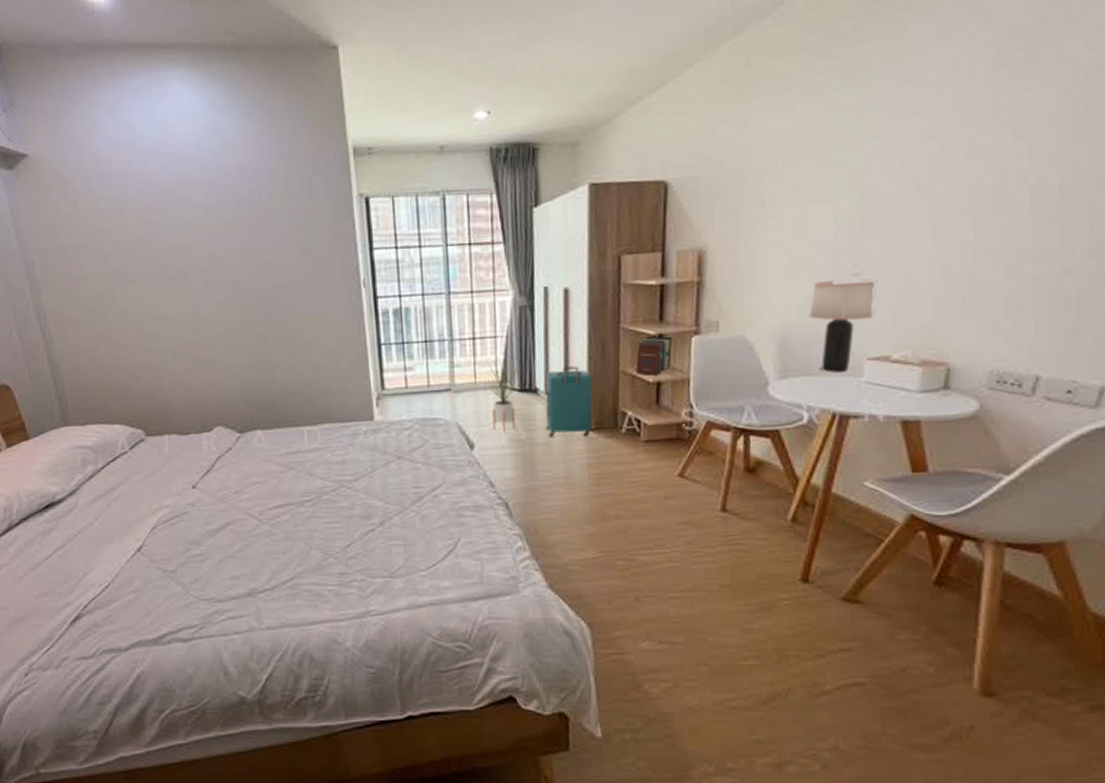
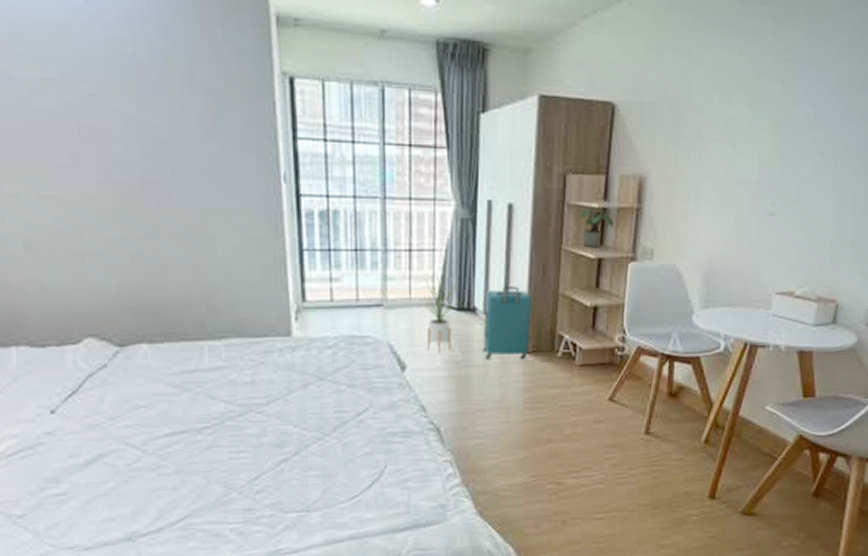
books: present [635,335,673,375] -> none [574,259,611,299]
potted plant: none [637,282,674,324] -> present [580,205,615,247]
table lamp: present [809,279,877,373] -> none [731,217,789,305]

